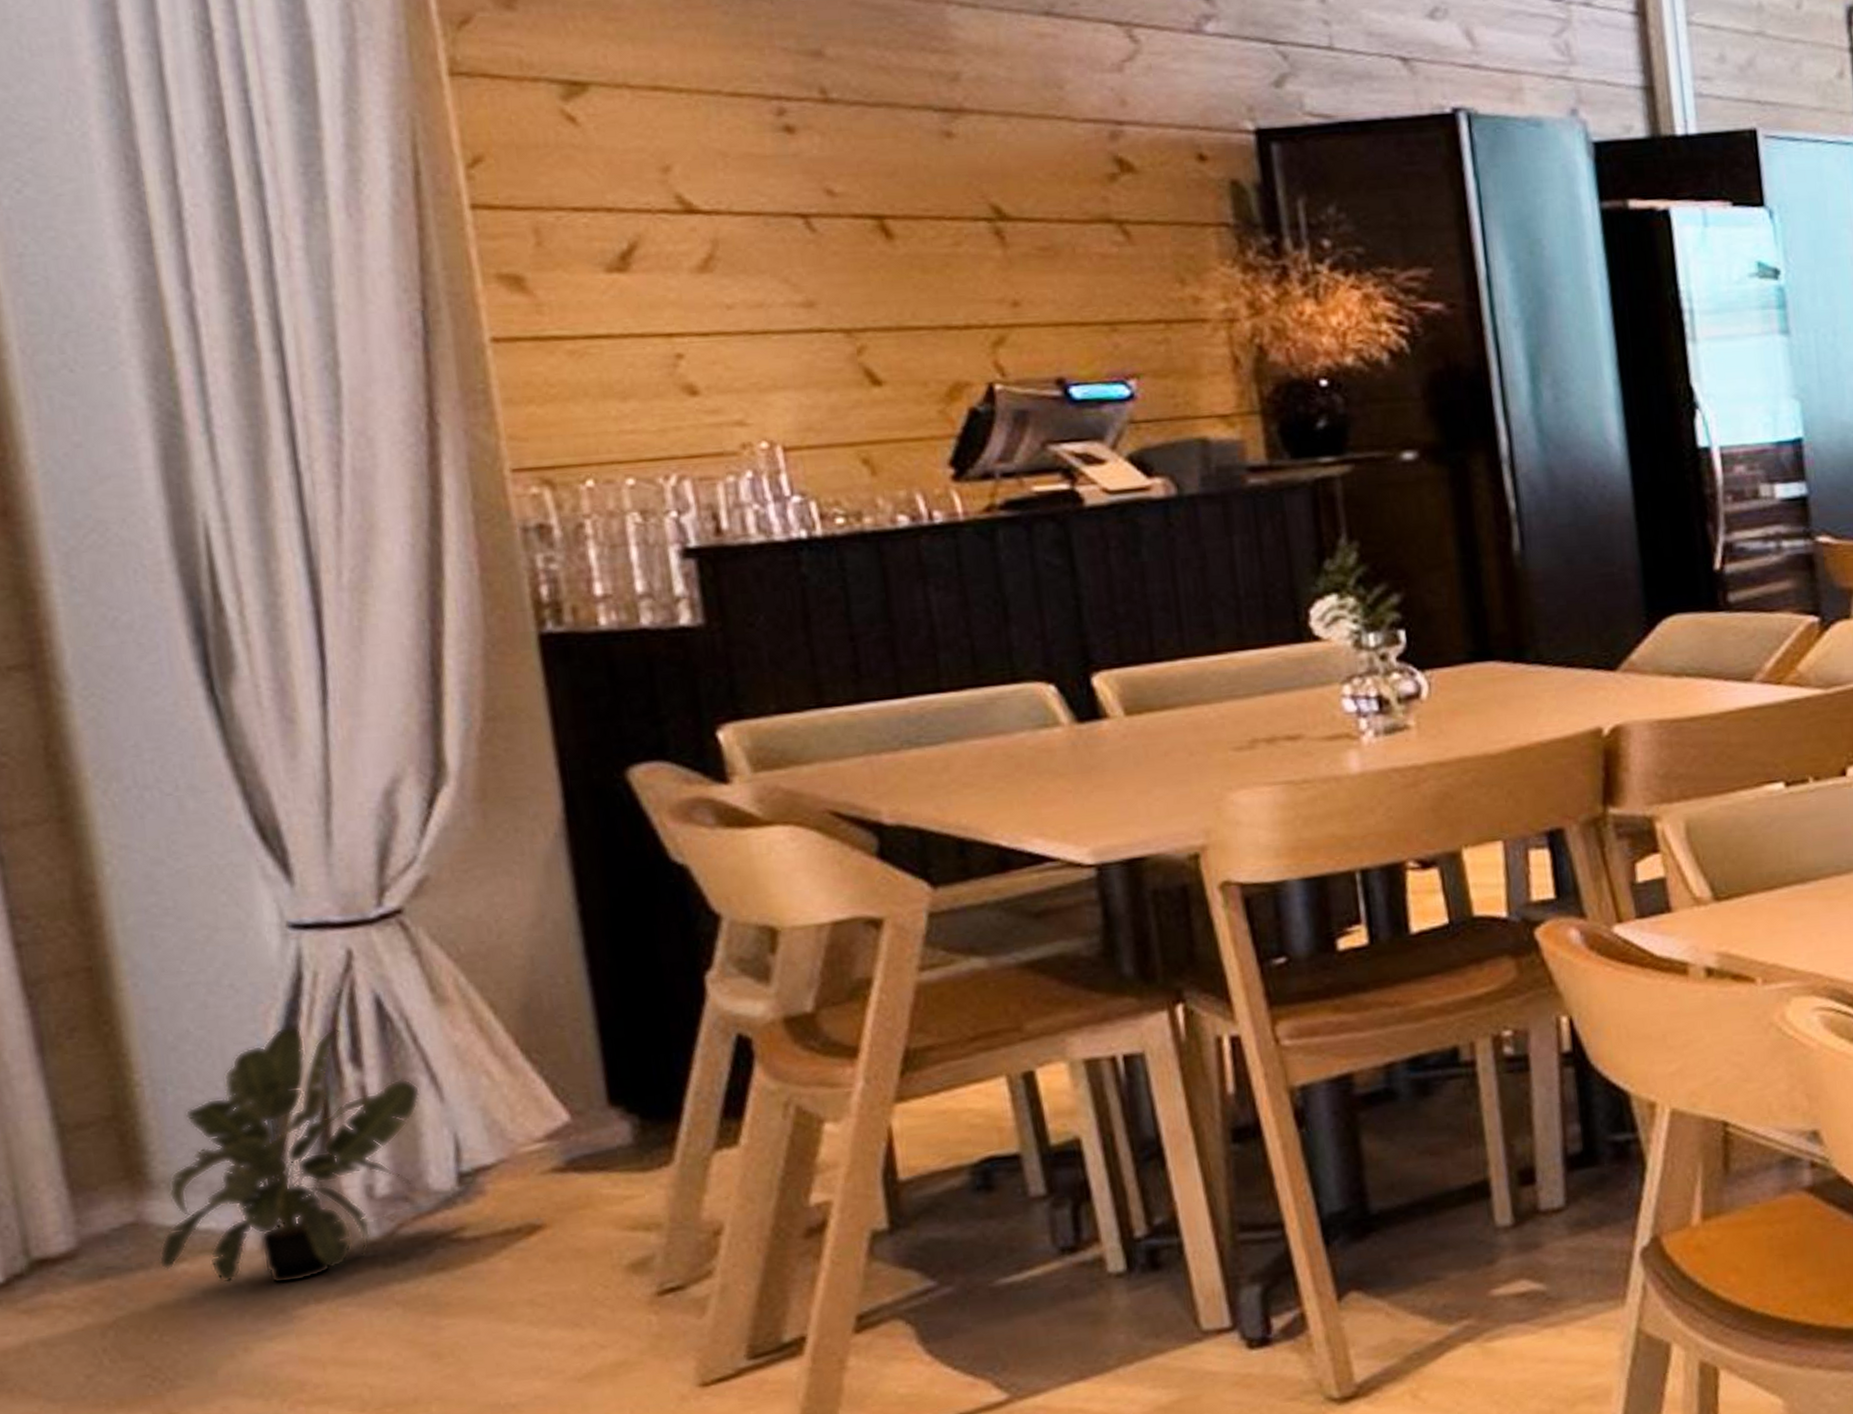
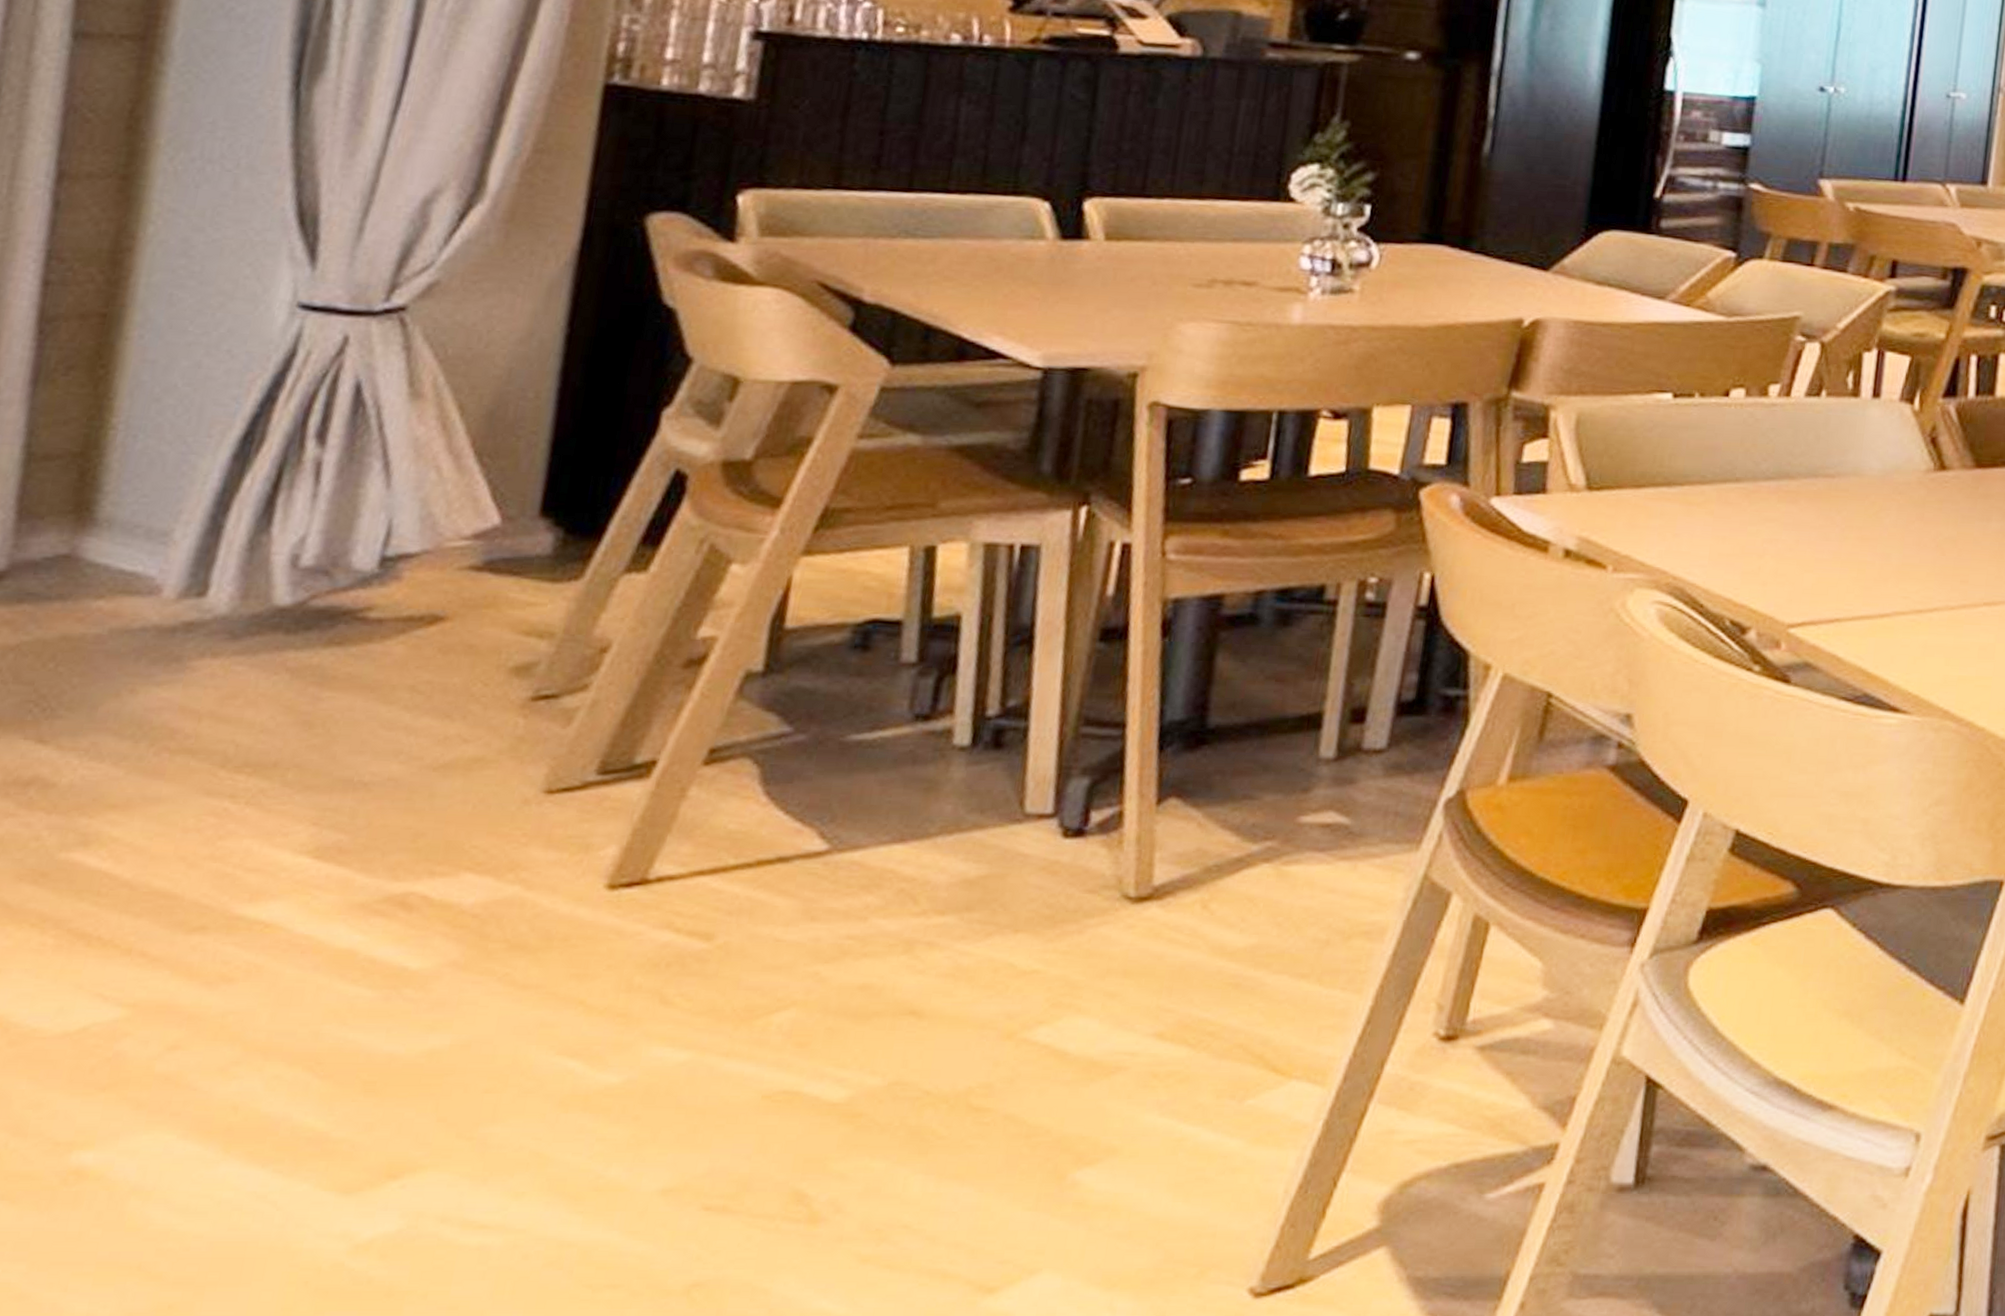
potted plant: present [158,1026,421,1285] -> none [77,396,371,635]

